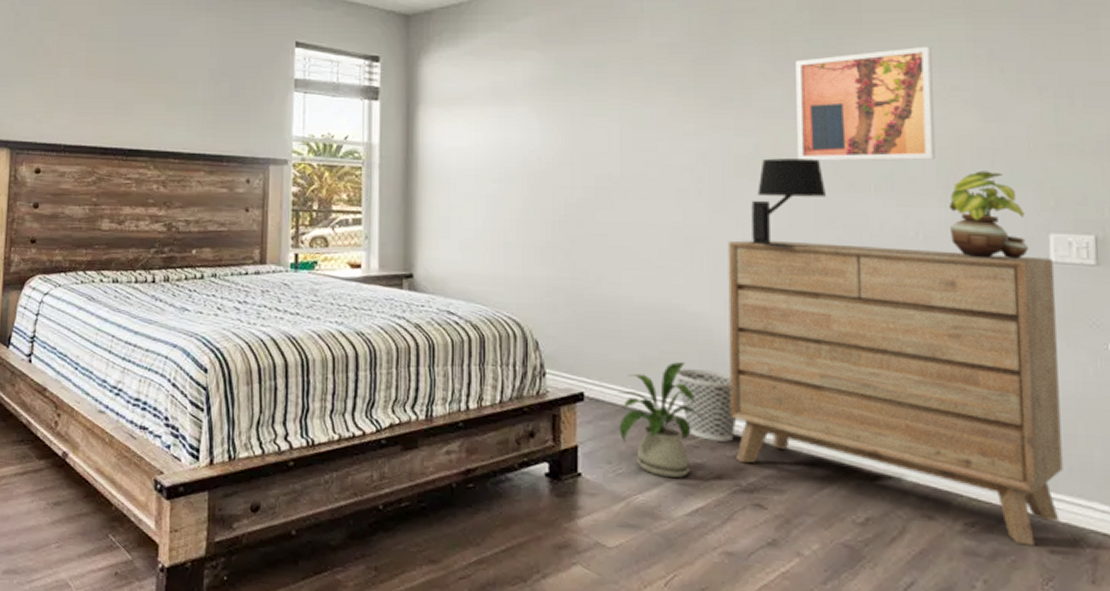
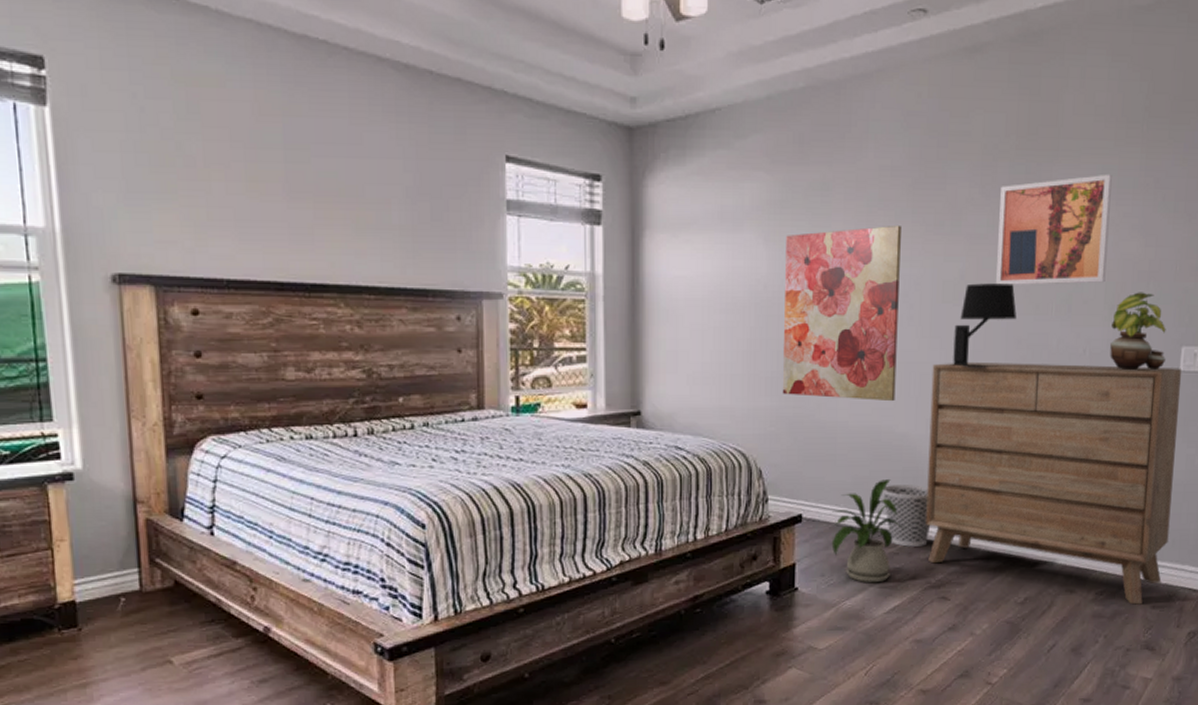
wall art: none [558,99,686,279] -> present [782,225,901,402]

